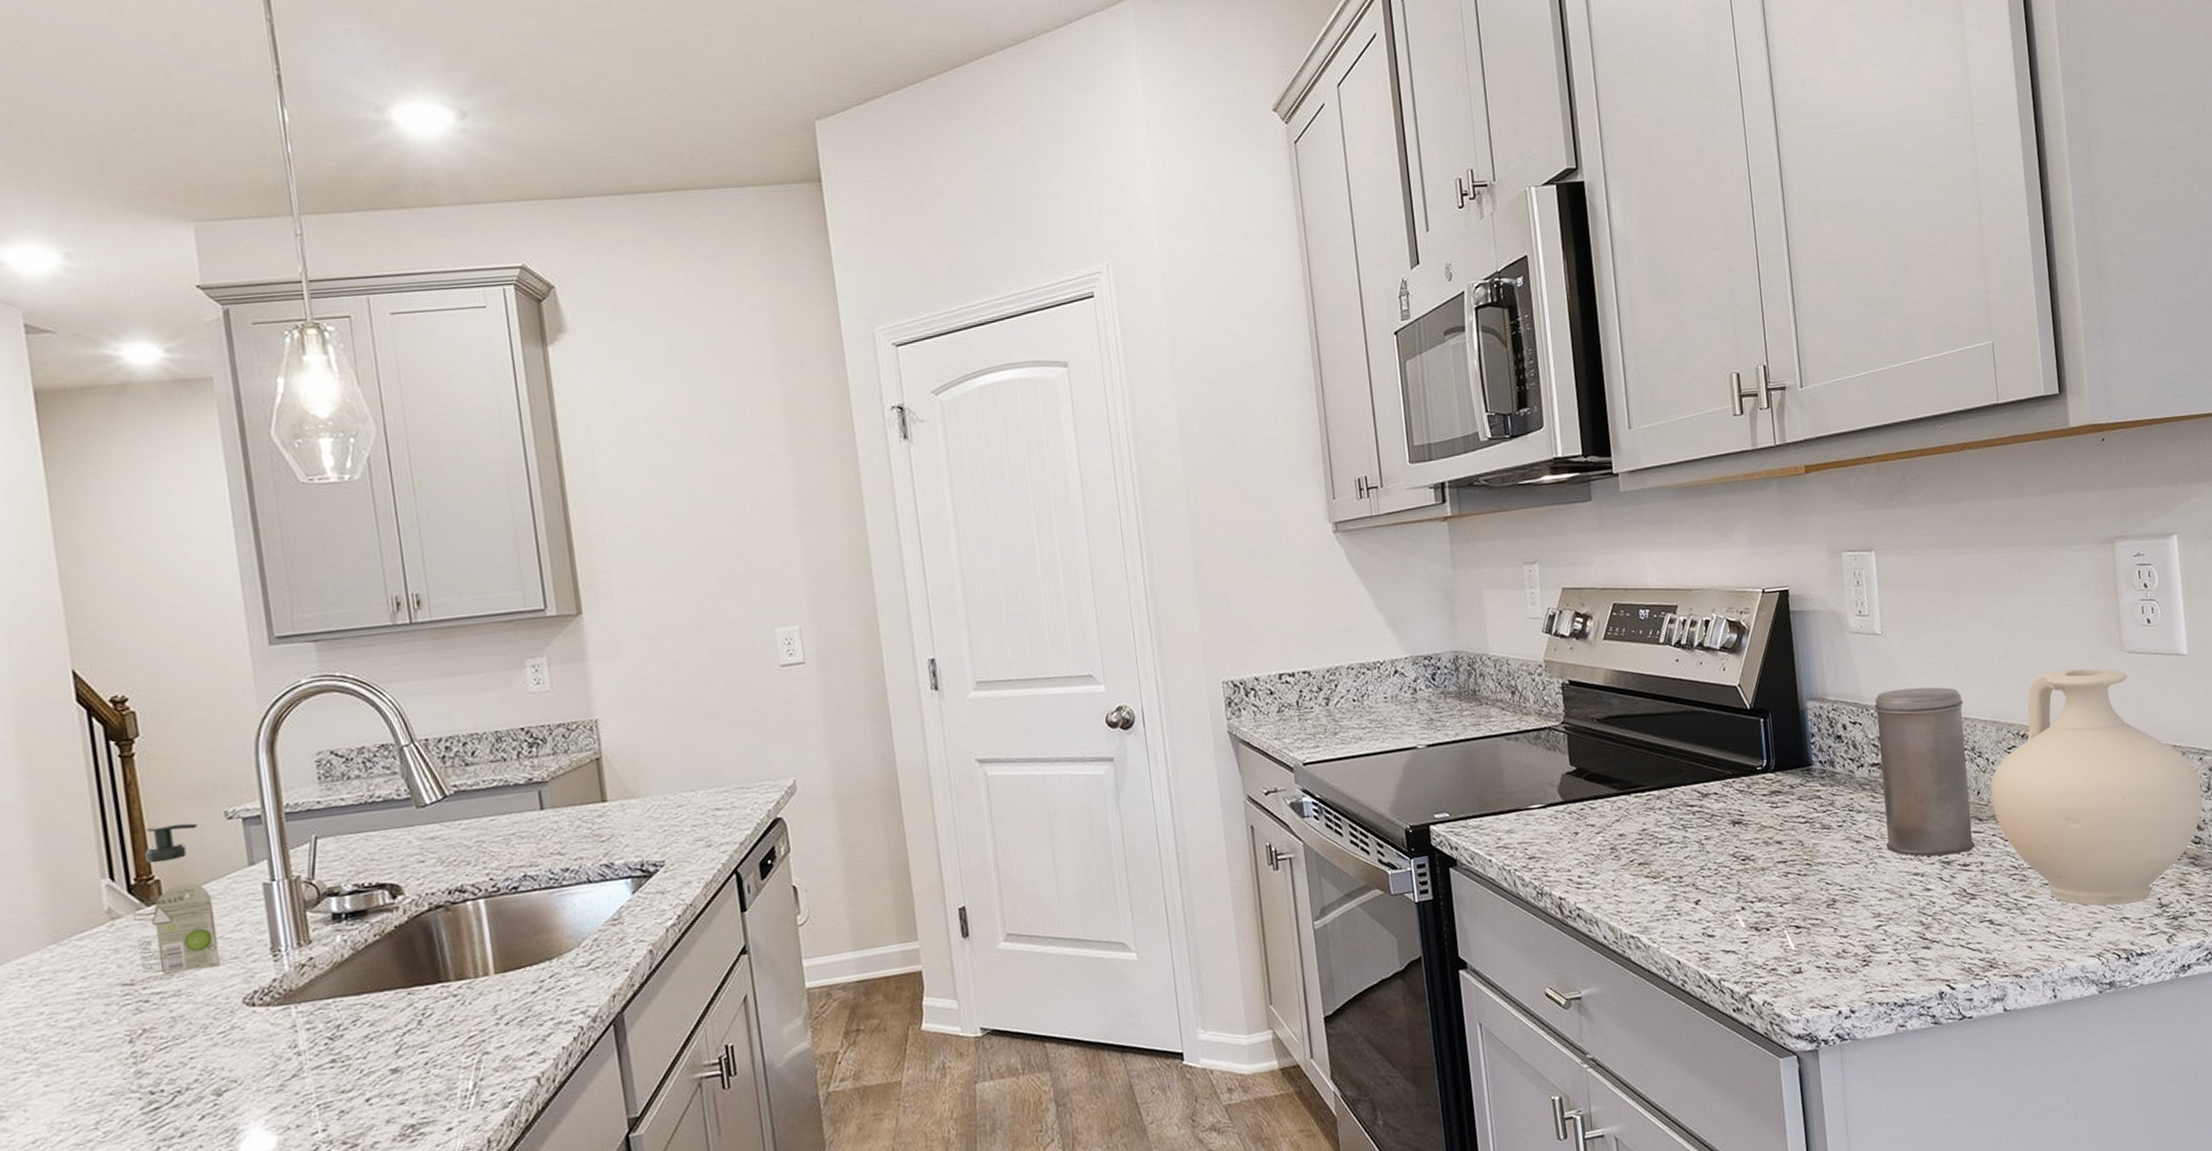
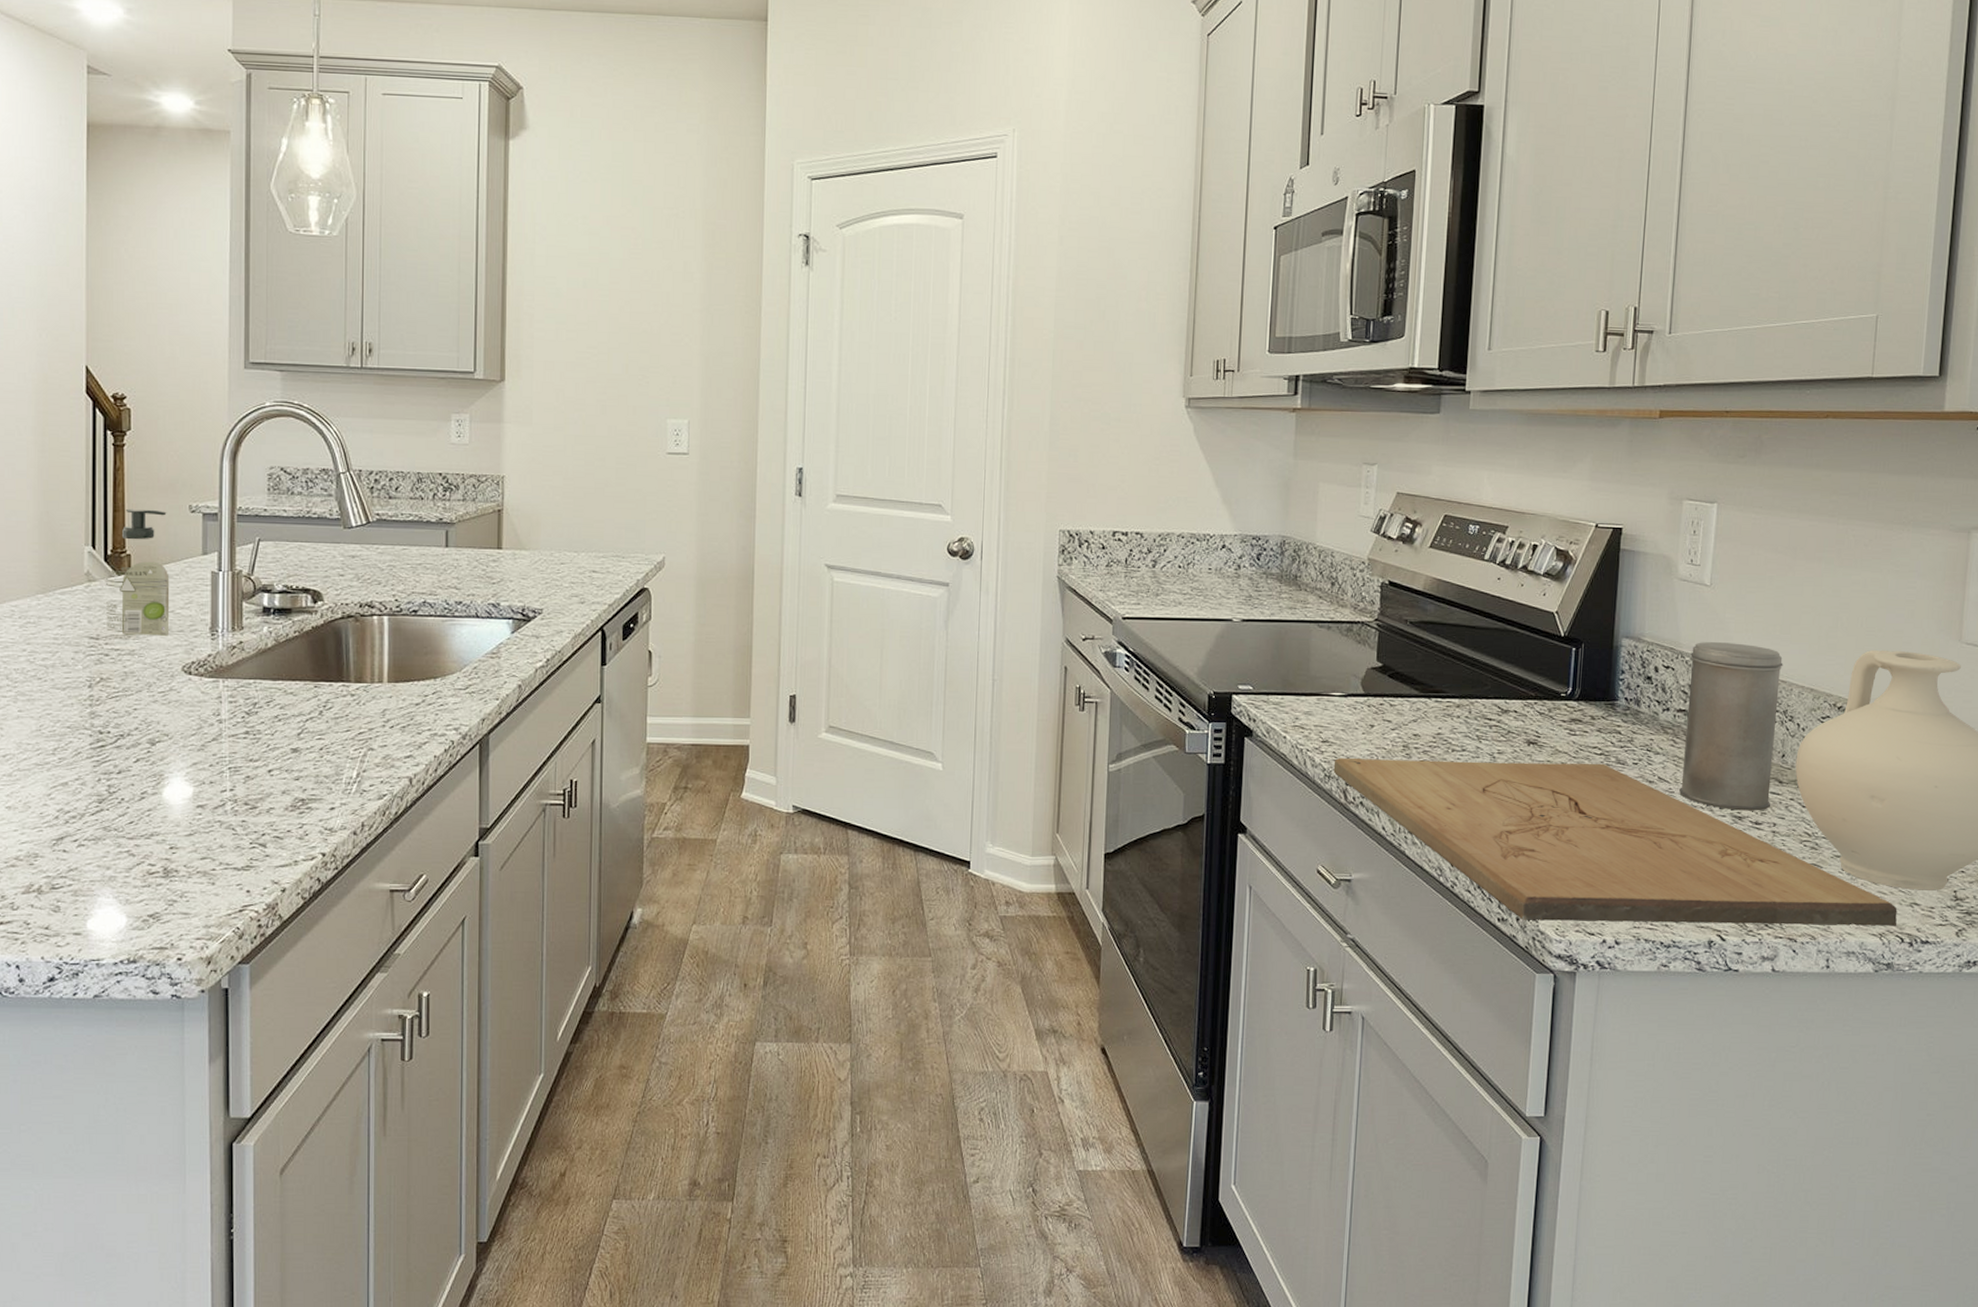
cutting board: none [1544,831,2112,1006] -> present [1333,757,1898,926]

